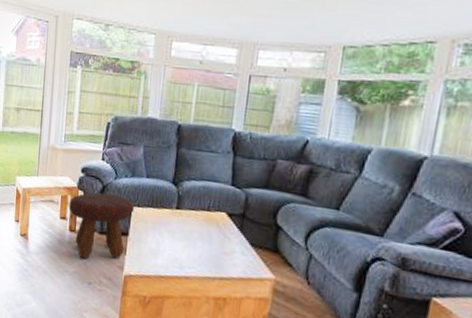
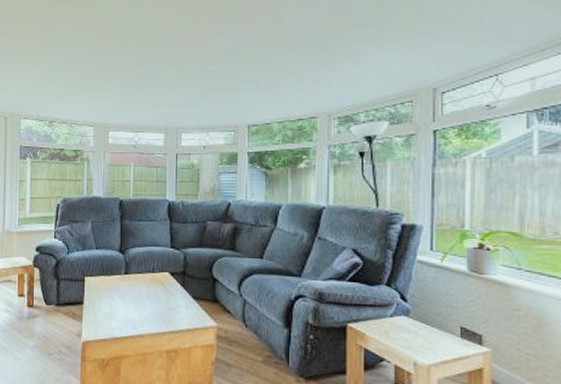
footstool: present [69,192,135,259] -> none [26,267,87,332]

